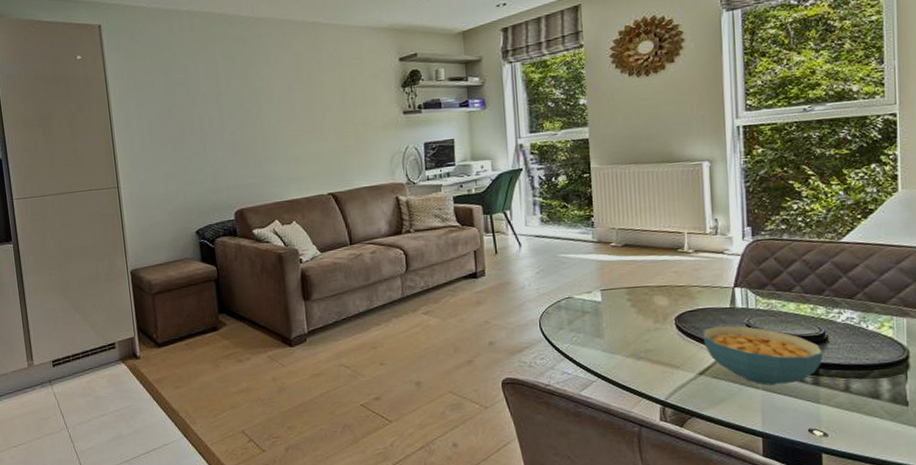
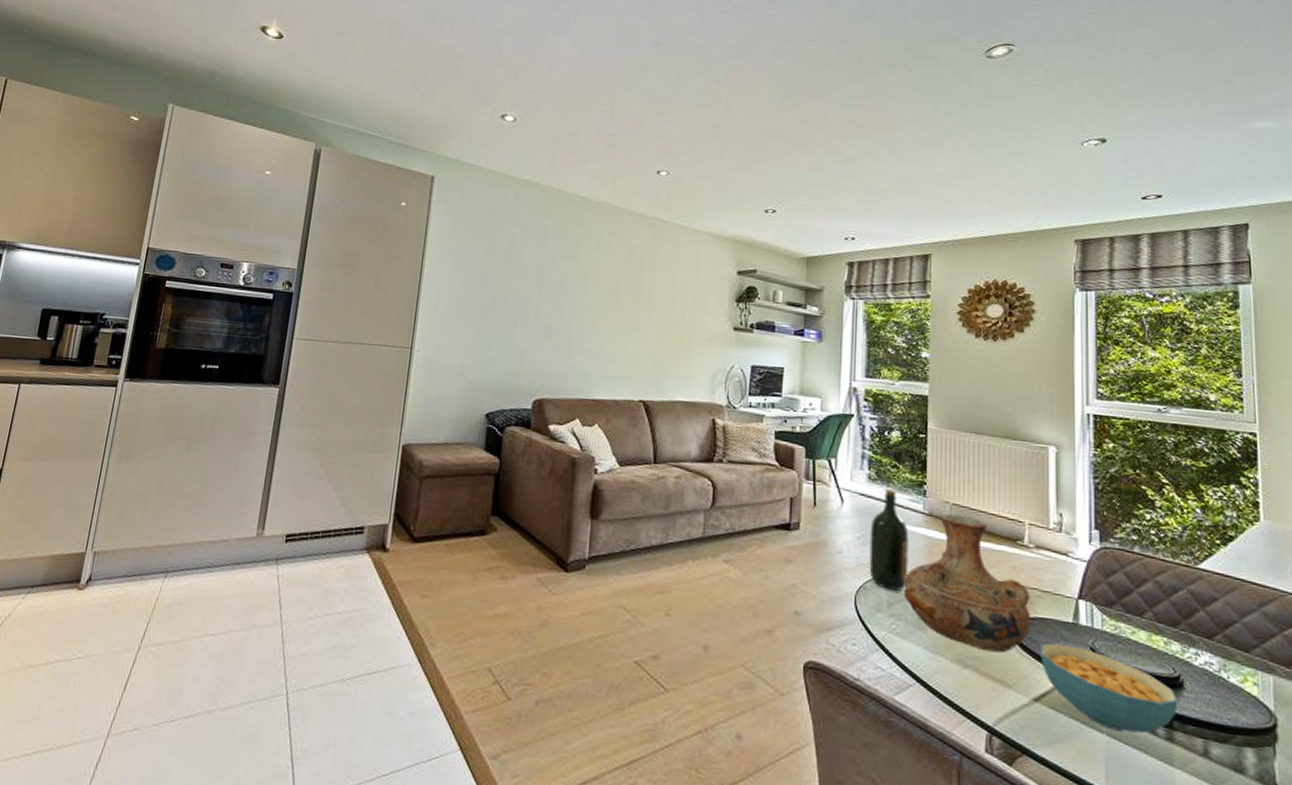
wine bottle: none [547,227,584,310] -> present [869,489,909,591]
vase: none [580,237,694,344] -> present [903,513,1031,653]

